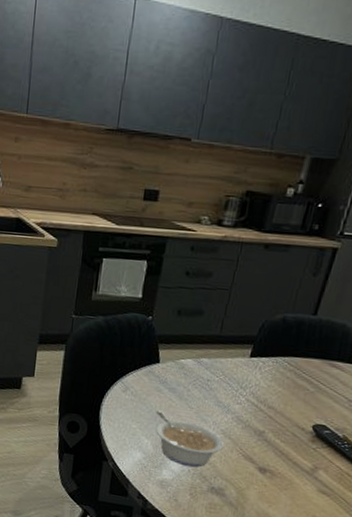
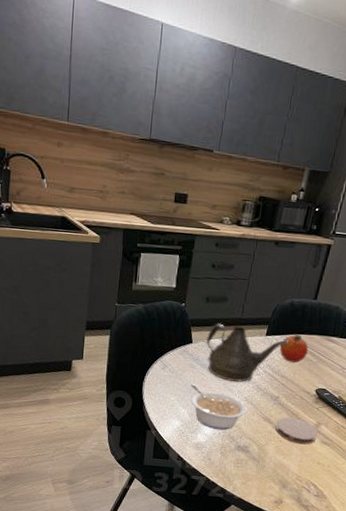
teapot: none [176,340,280,412] -> present [206,323,289,383]
coaster: none [259,456,314,493] -> present [276,417,318,445]
fruit: none [266,356,304,391] -> present [279,334,308,363]

